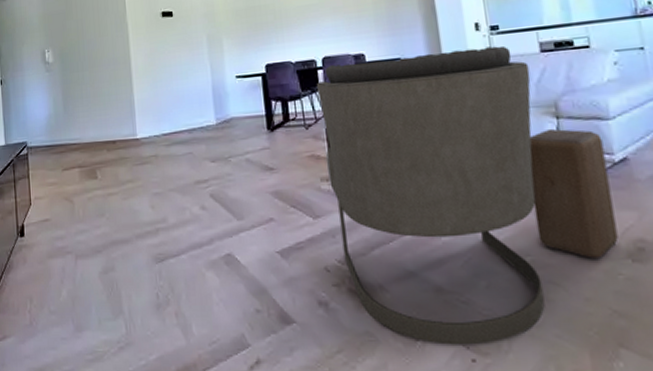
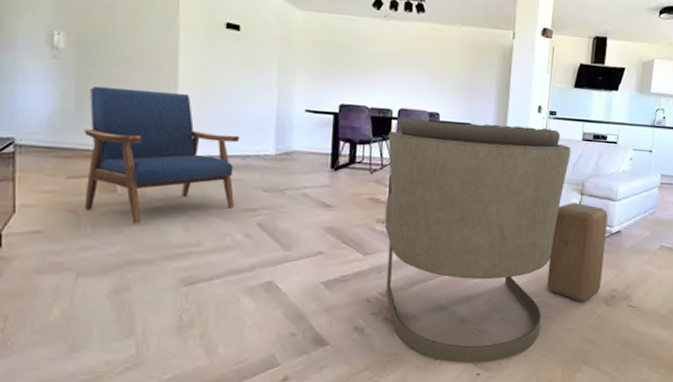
armchair: none [71,82,188,205] -> present [84,85,240,223]

